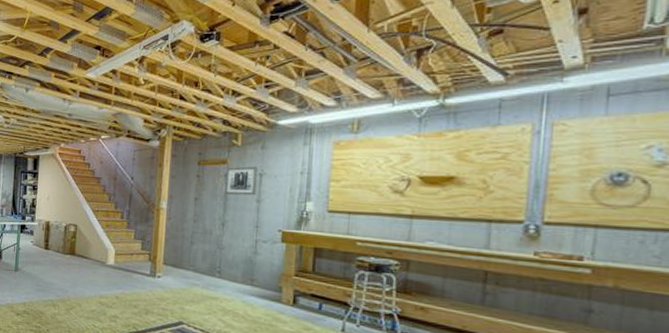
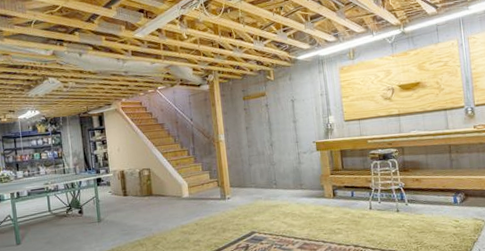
wall art: present [225,166,258,196] -> none [266,95,292,120]

